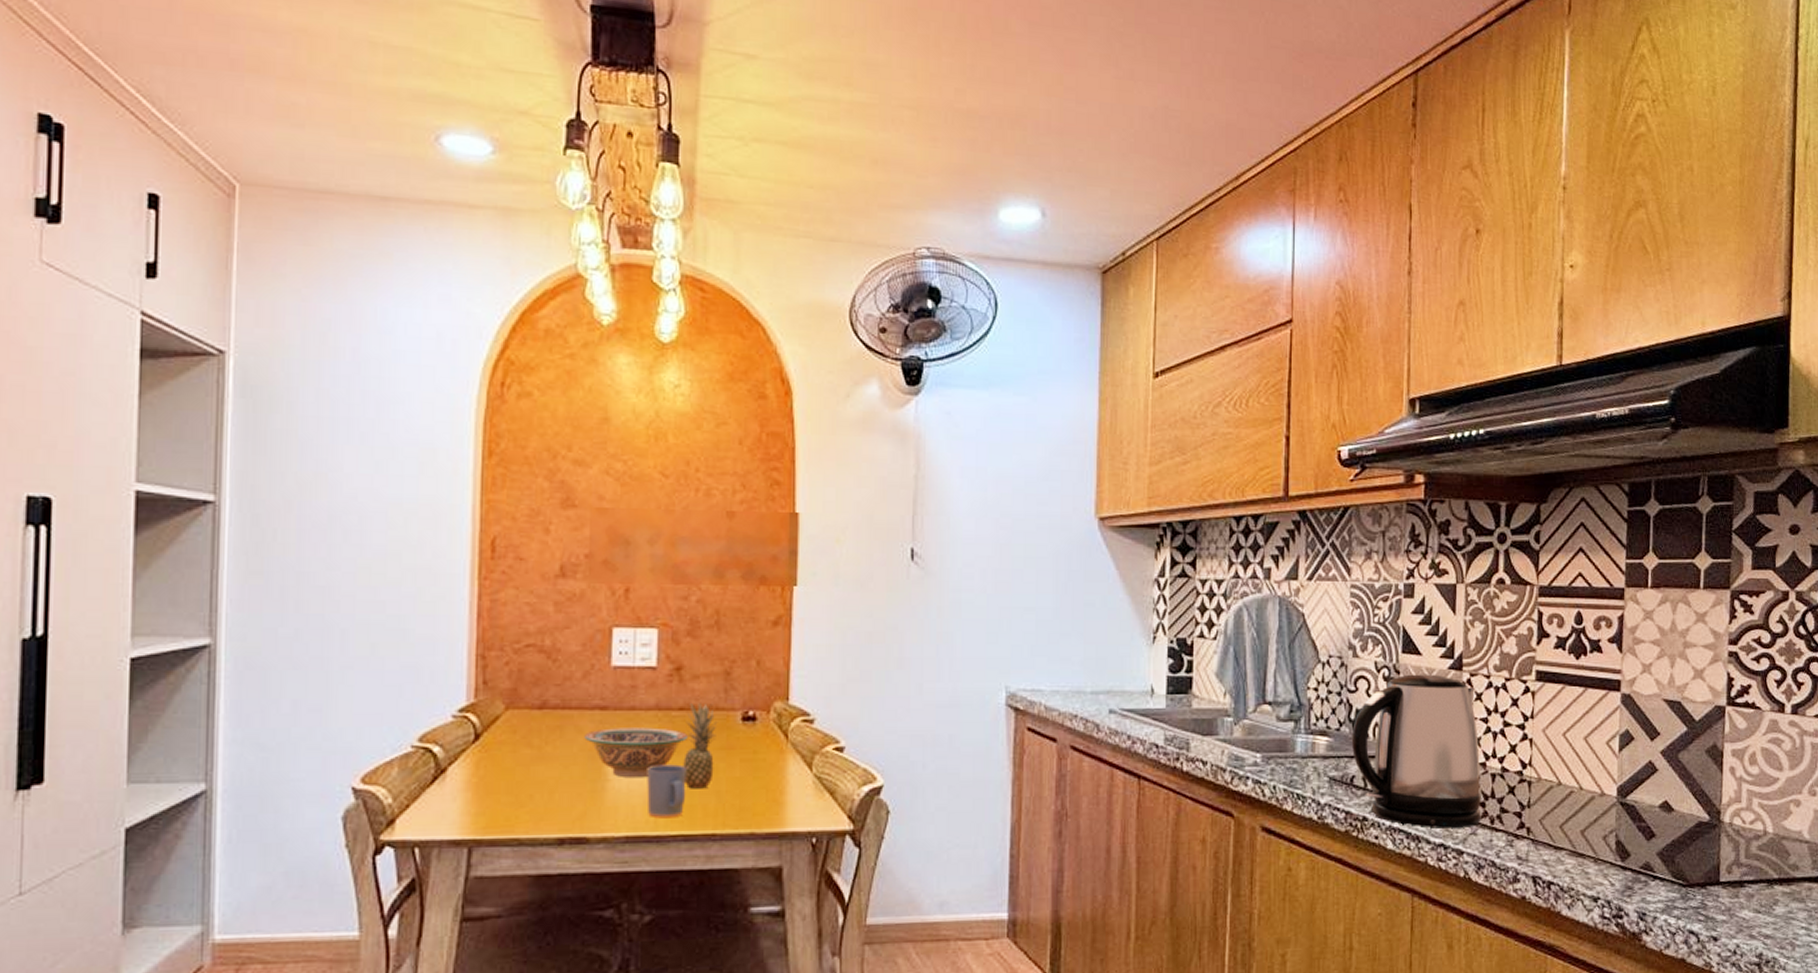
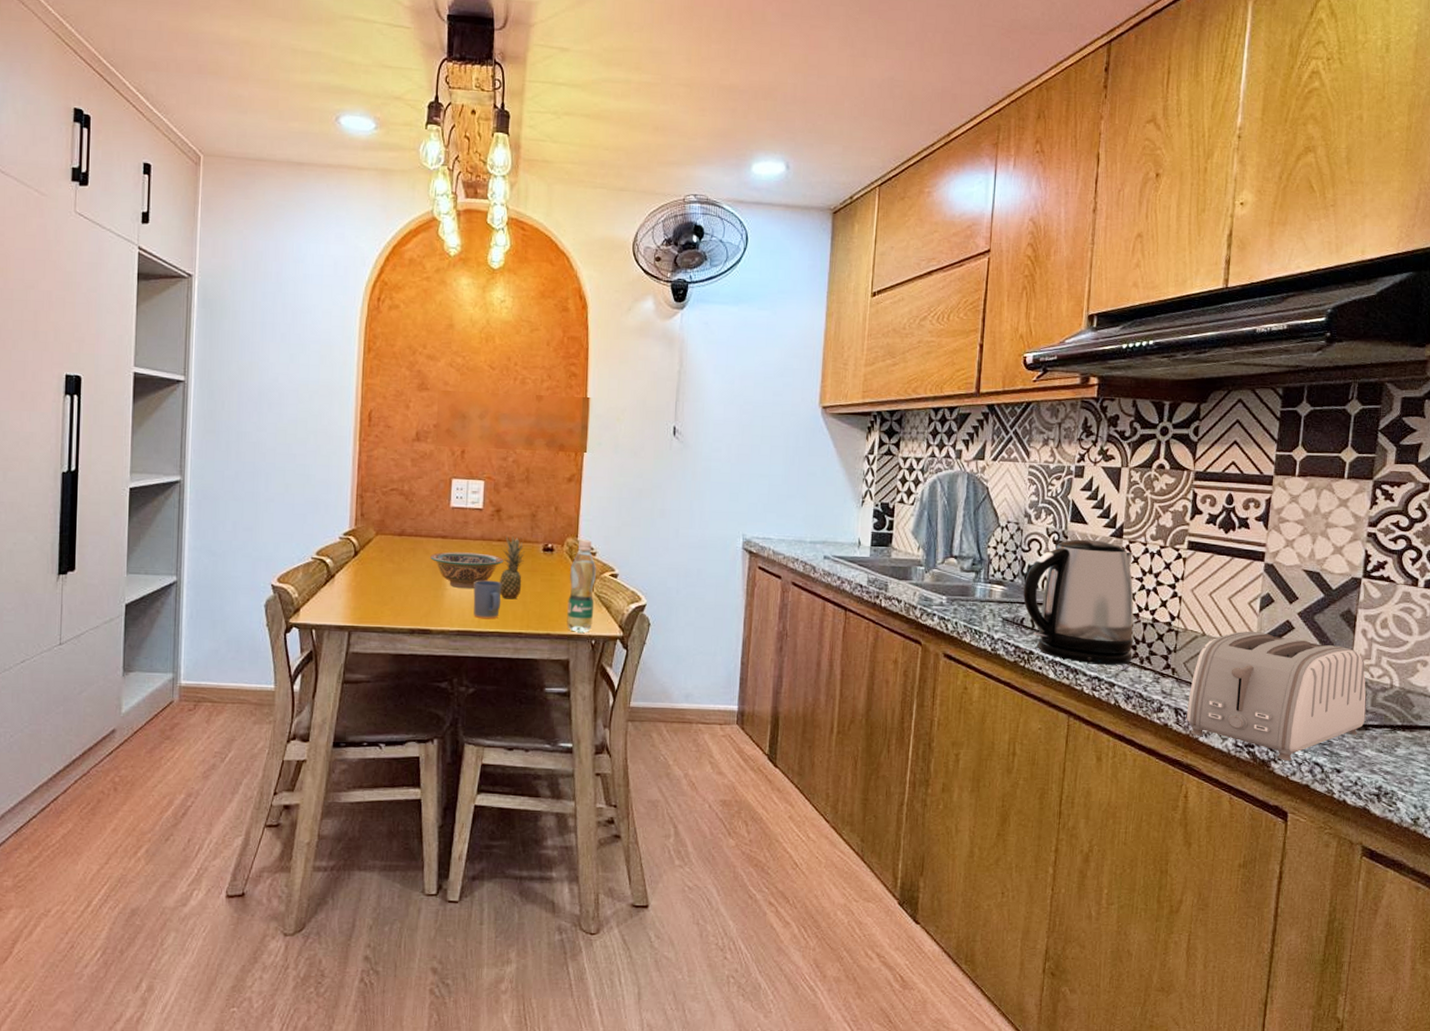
bottle: none [777,703,815,829] -> present [567,539,596,633]
toaster: none [1546,776,1740,932] -> present [1186,631,1366,762]

